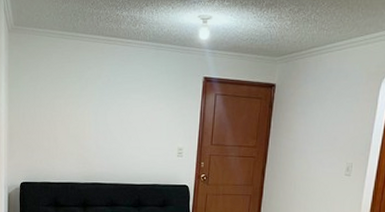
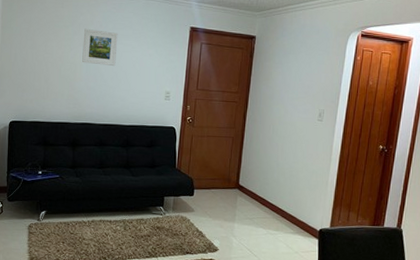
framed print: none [91,83,127,123] -> present [82,28,118,67]

